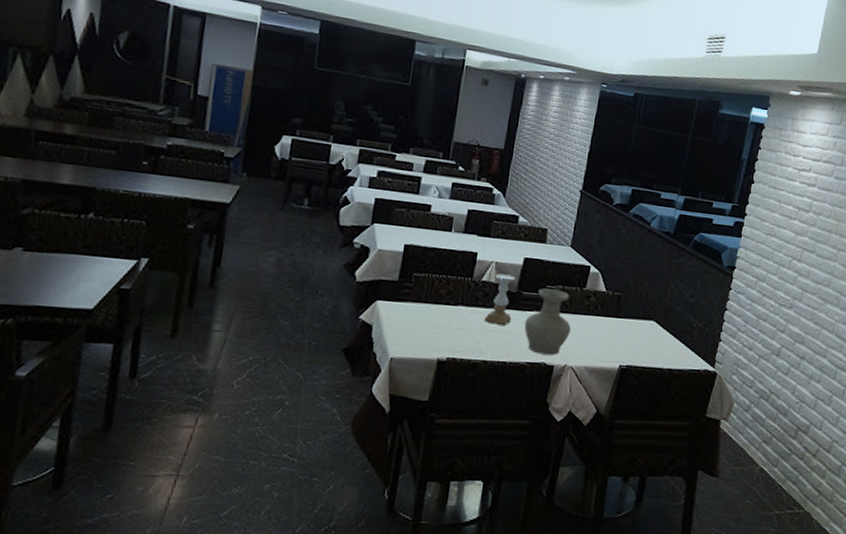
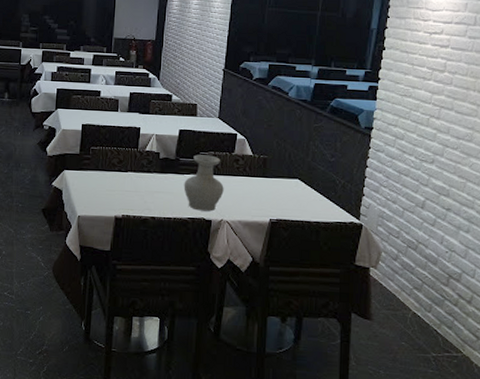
candle holder: present [484,273,516,326] -> none [150,144,173,188]

